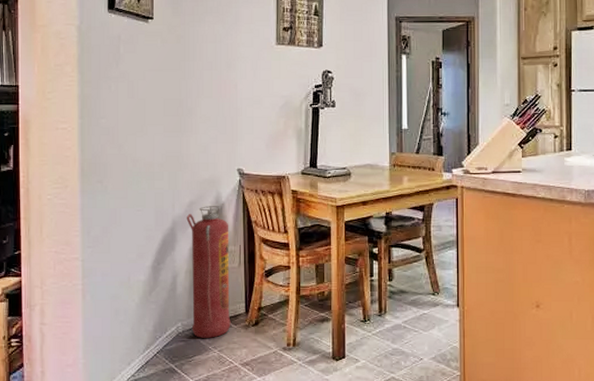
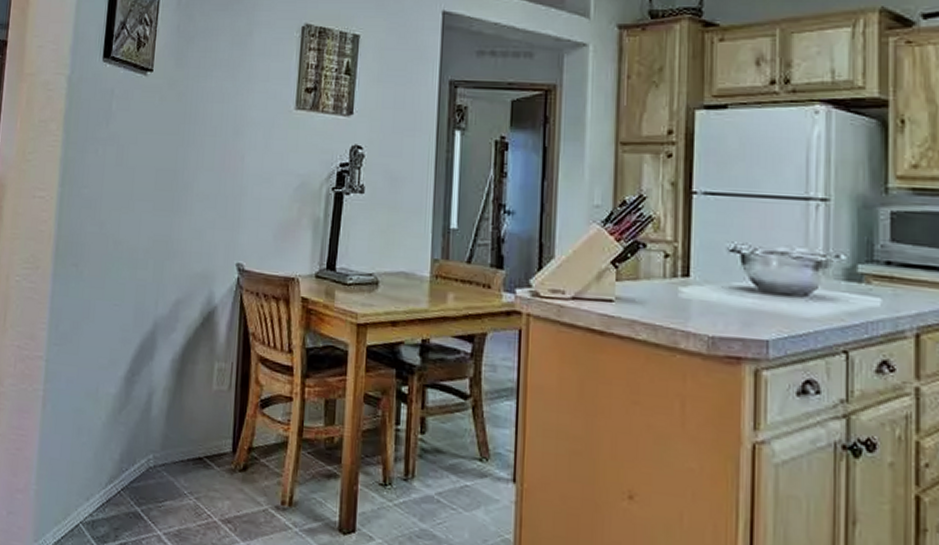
fire extinguisher: present [186,206,231,338] -> none [166,307,221,480]

